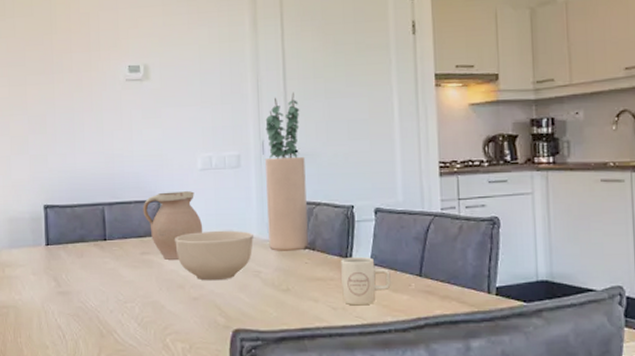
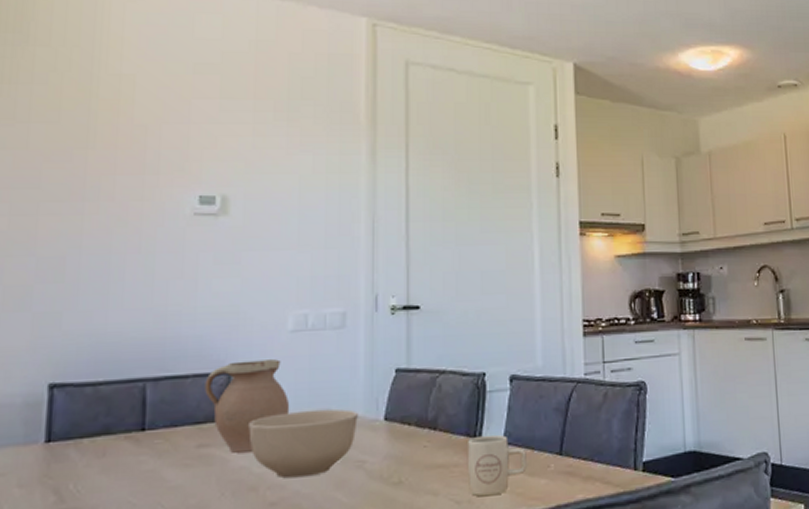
vase: present [264,92,308,251] -> none [377,236,428,434]

